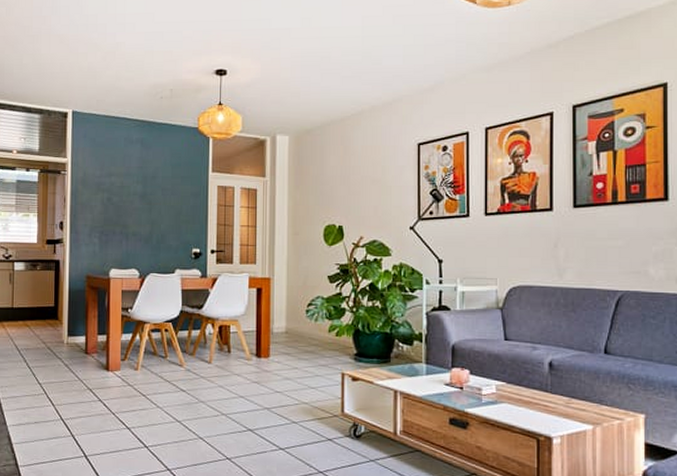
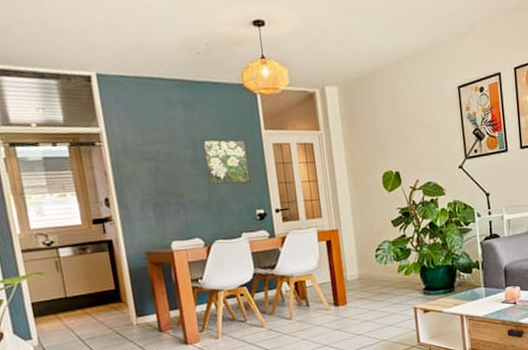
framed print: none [151,176,193,221] -> present [201,139,252,185]

